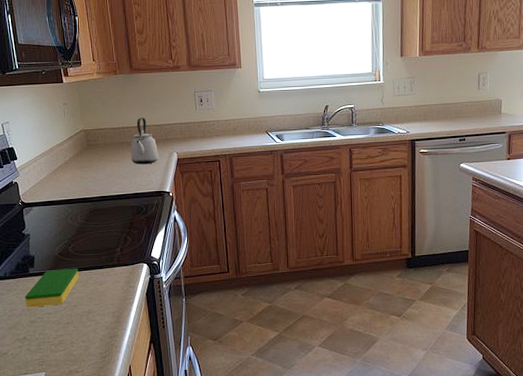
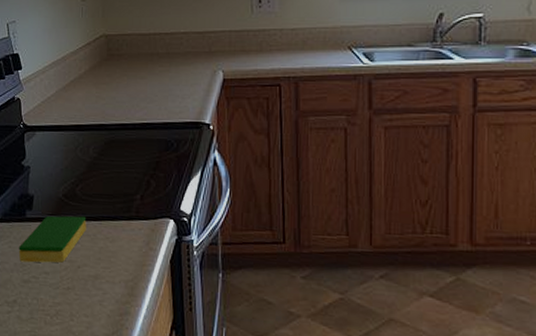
kettle: present [131,118,159,165] -> none [162,22,199,85]

